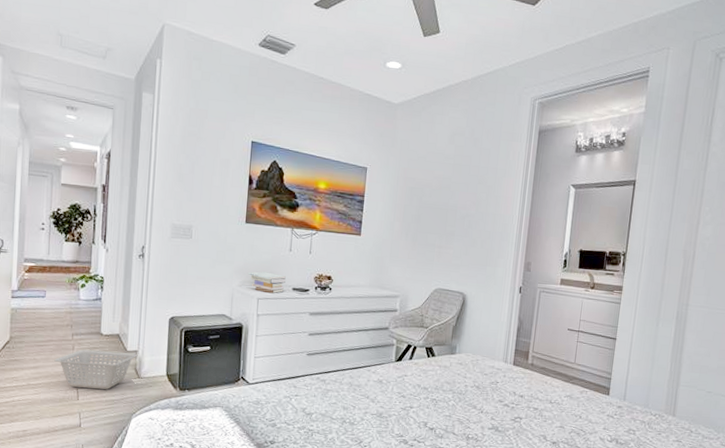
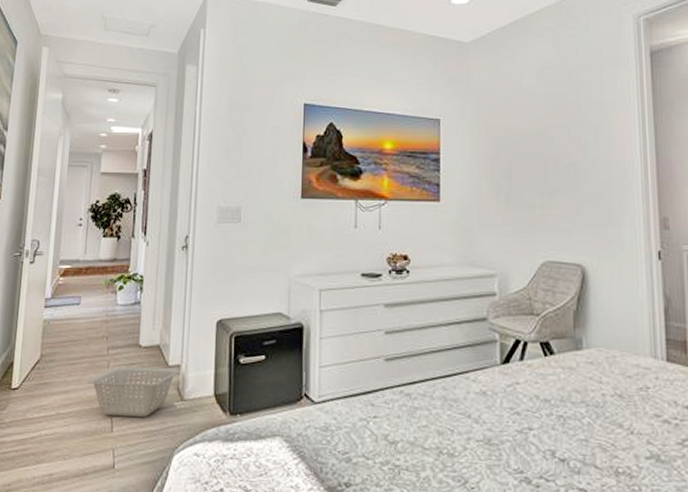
books: present [248,271,286,294] -> none [307,256,352,283]

